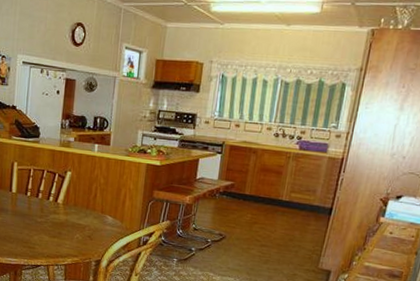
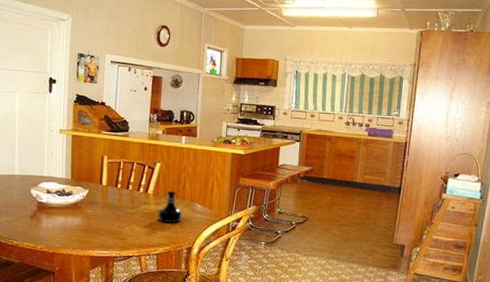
tequila bottle: none [67,201,93,234] -> present [157,191,183,223]

